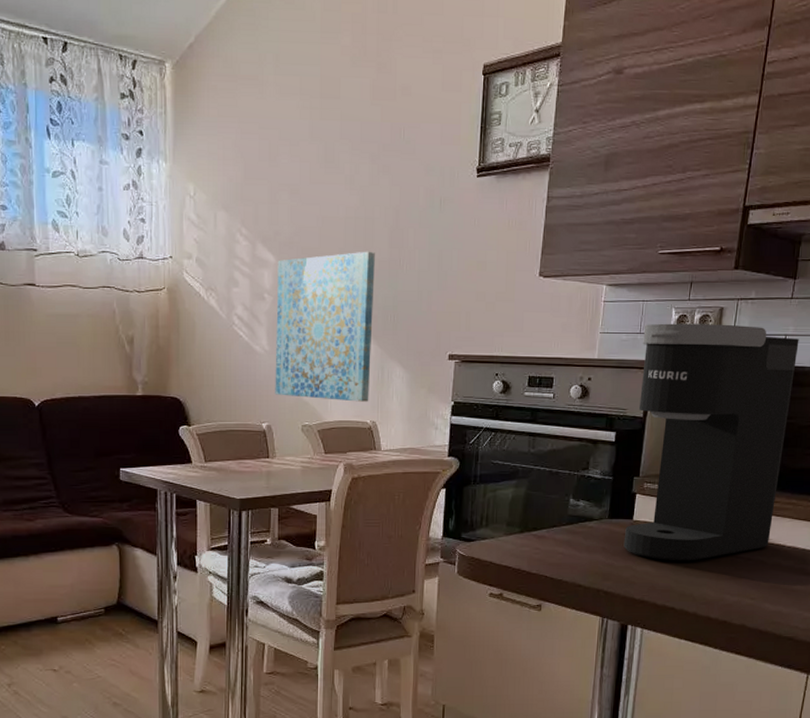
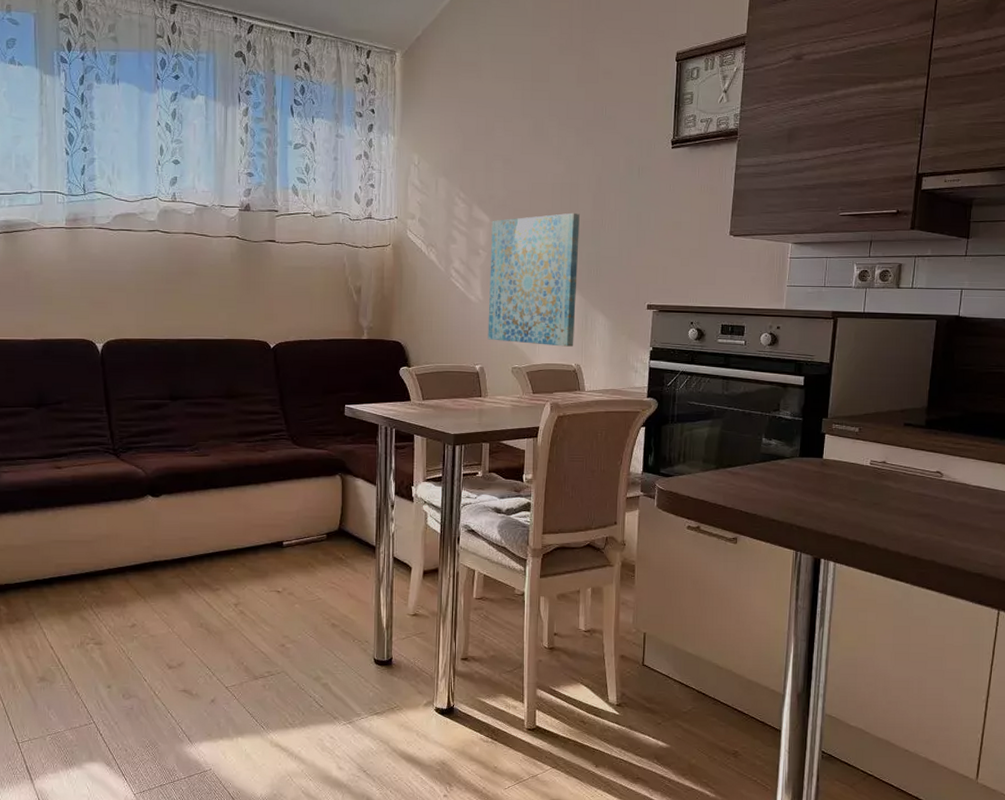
coffee maker: present [623,323,799,561] -> none [814,278,975,499]

